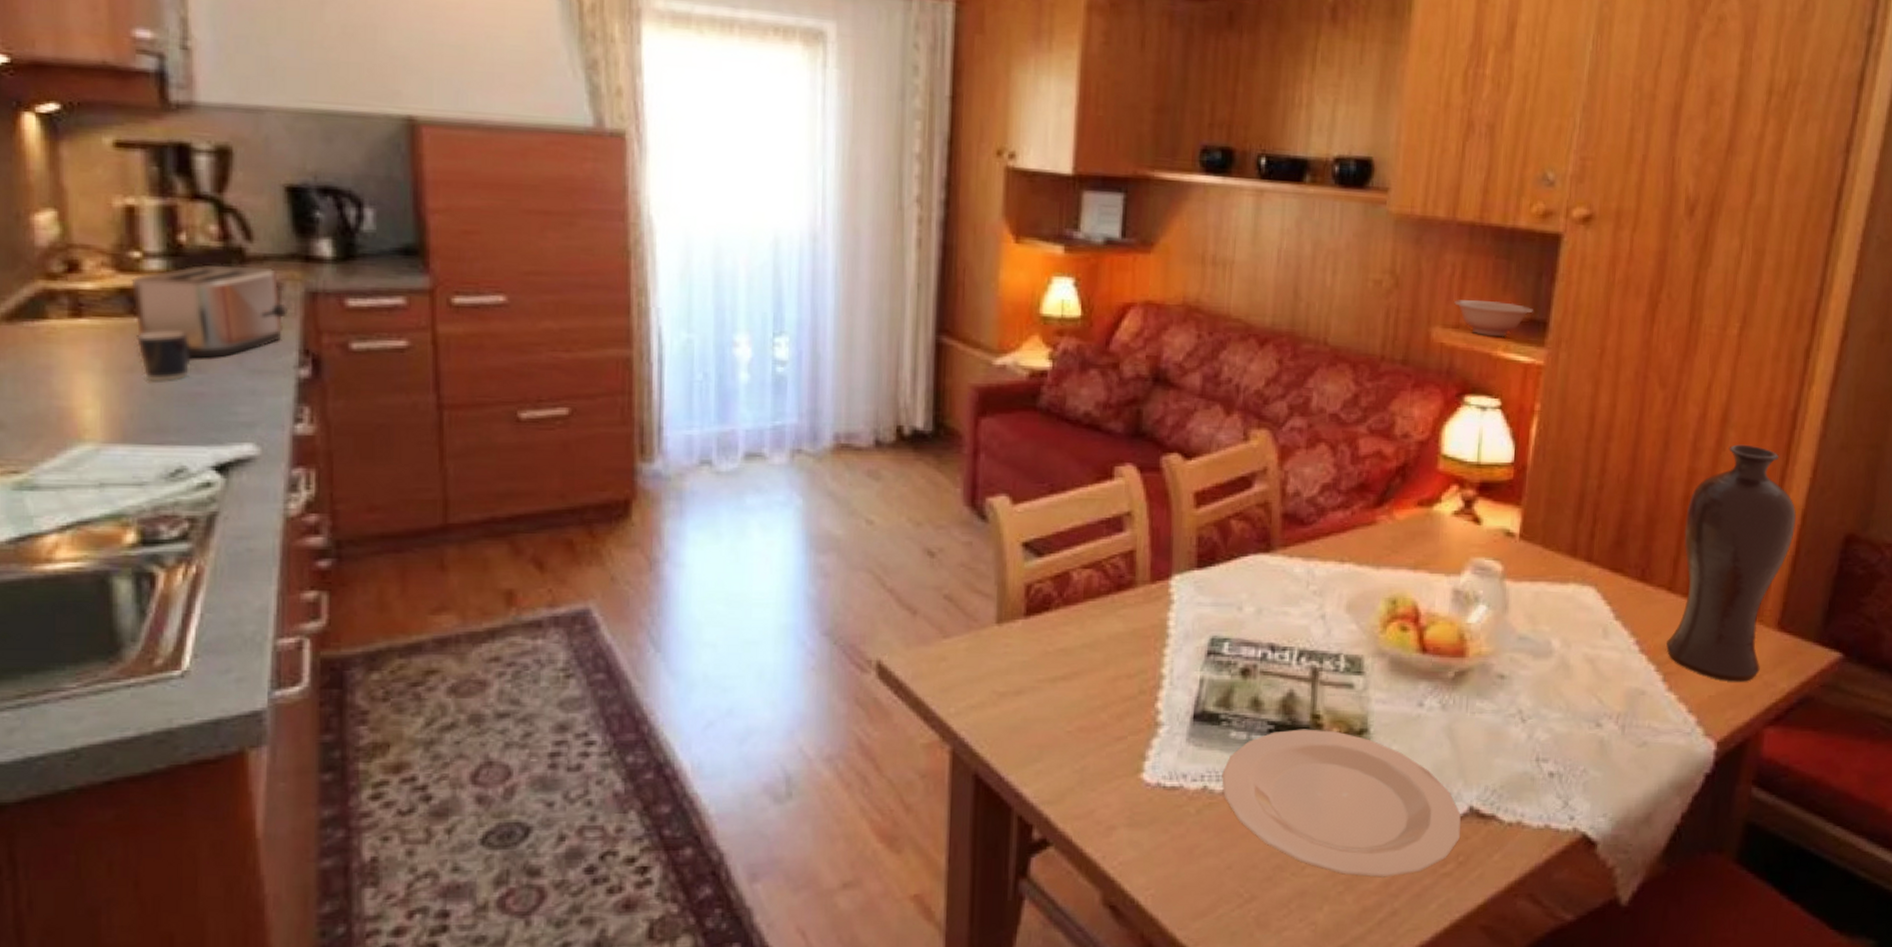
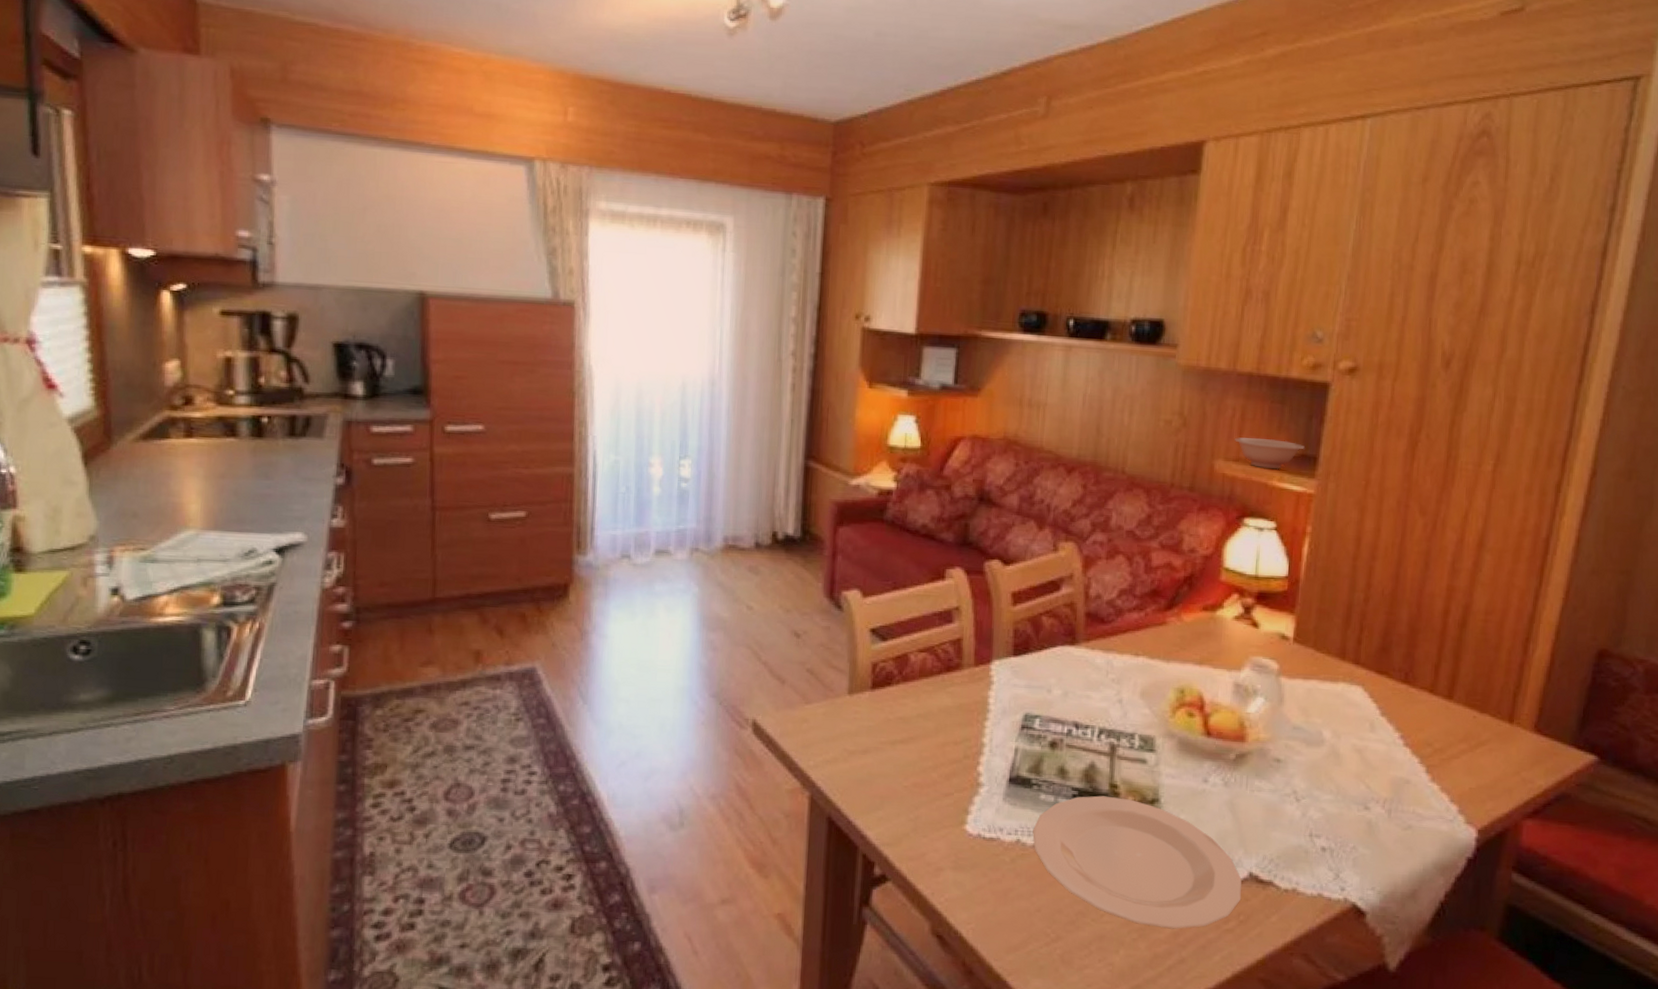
toaster: present [130,264,288,358] -> none [226,400,331,469]
mug: present [135,330,193,383] -> none [227,448,265,486]
vase: present [1666,444,1796,682] -> none [1429,566,1550,777]

